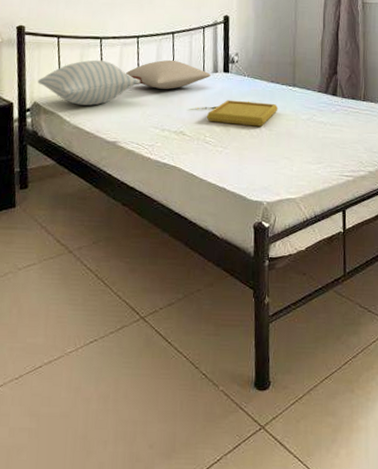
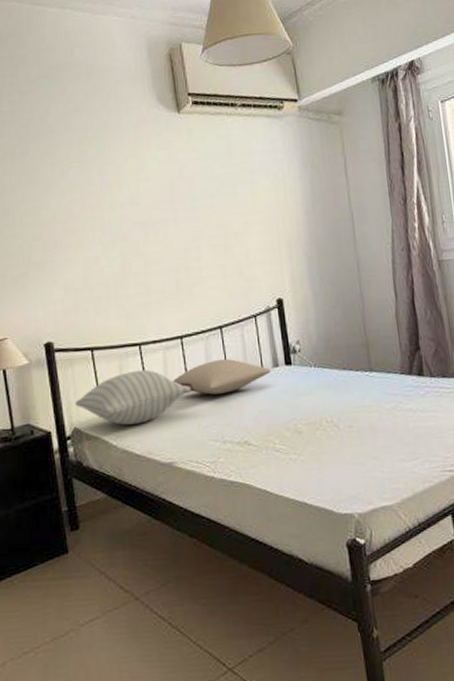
serving tray: present [206,100,278,127] -> none [272,394,356,426]

